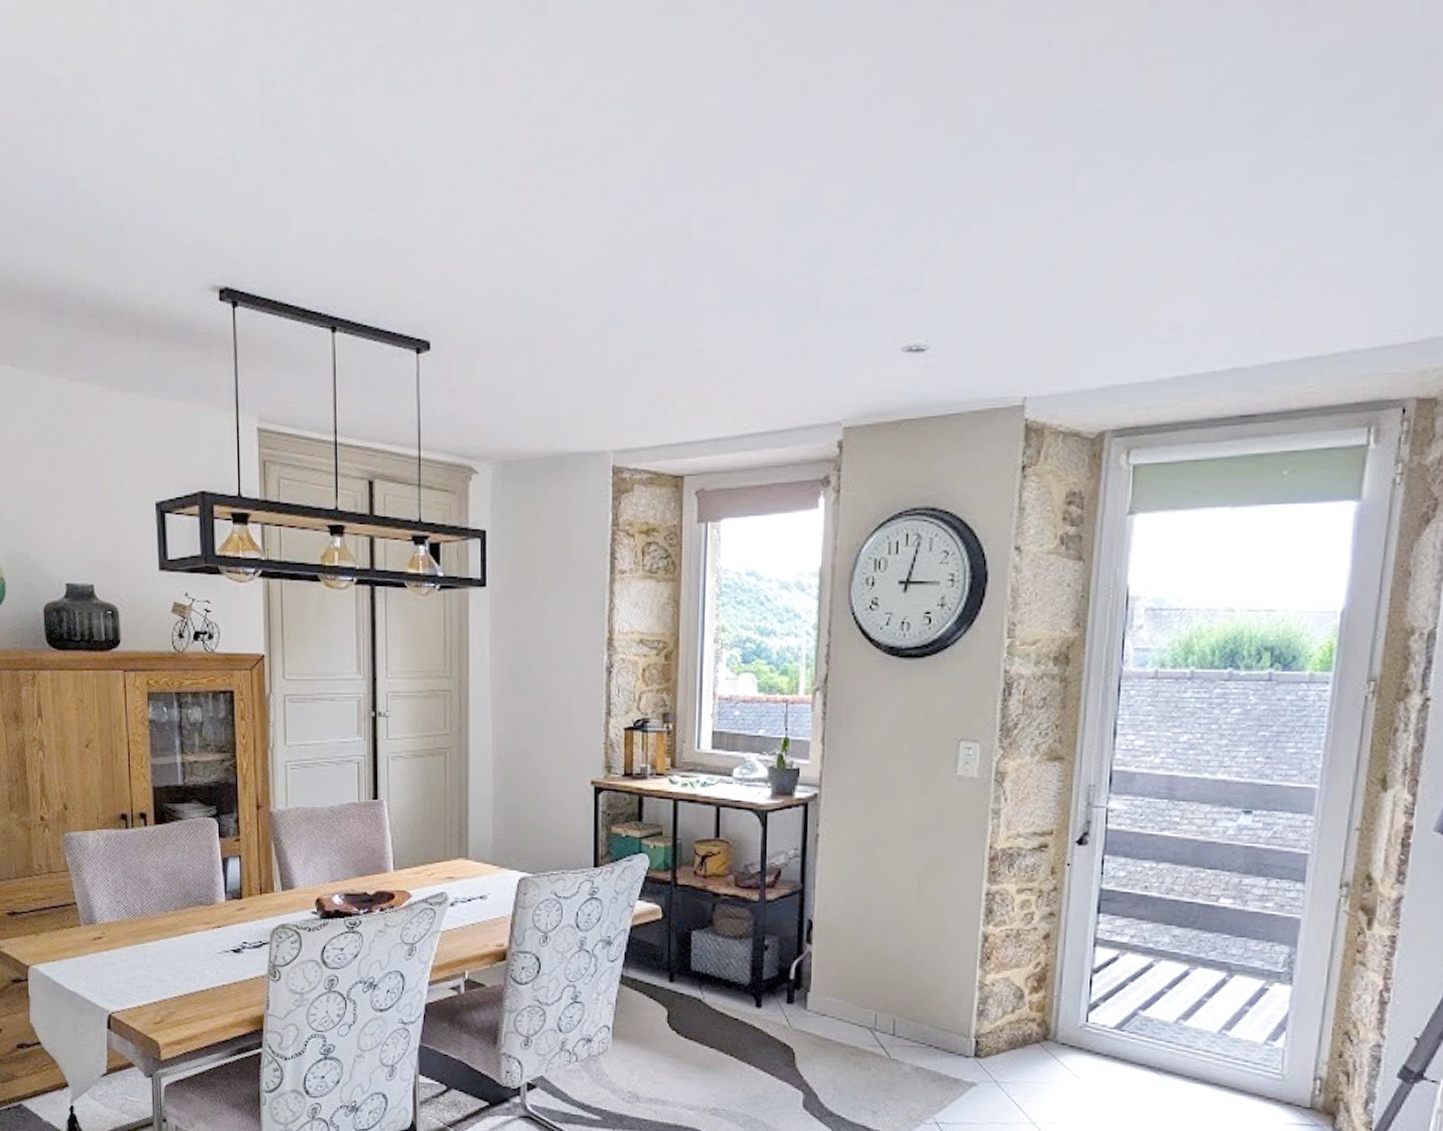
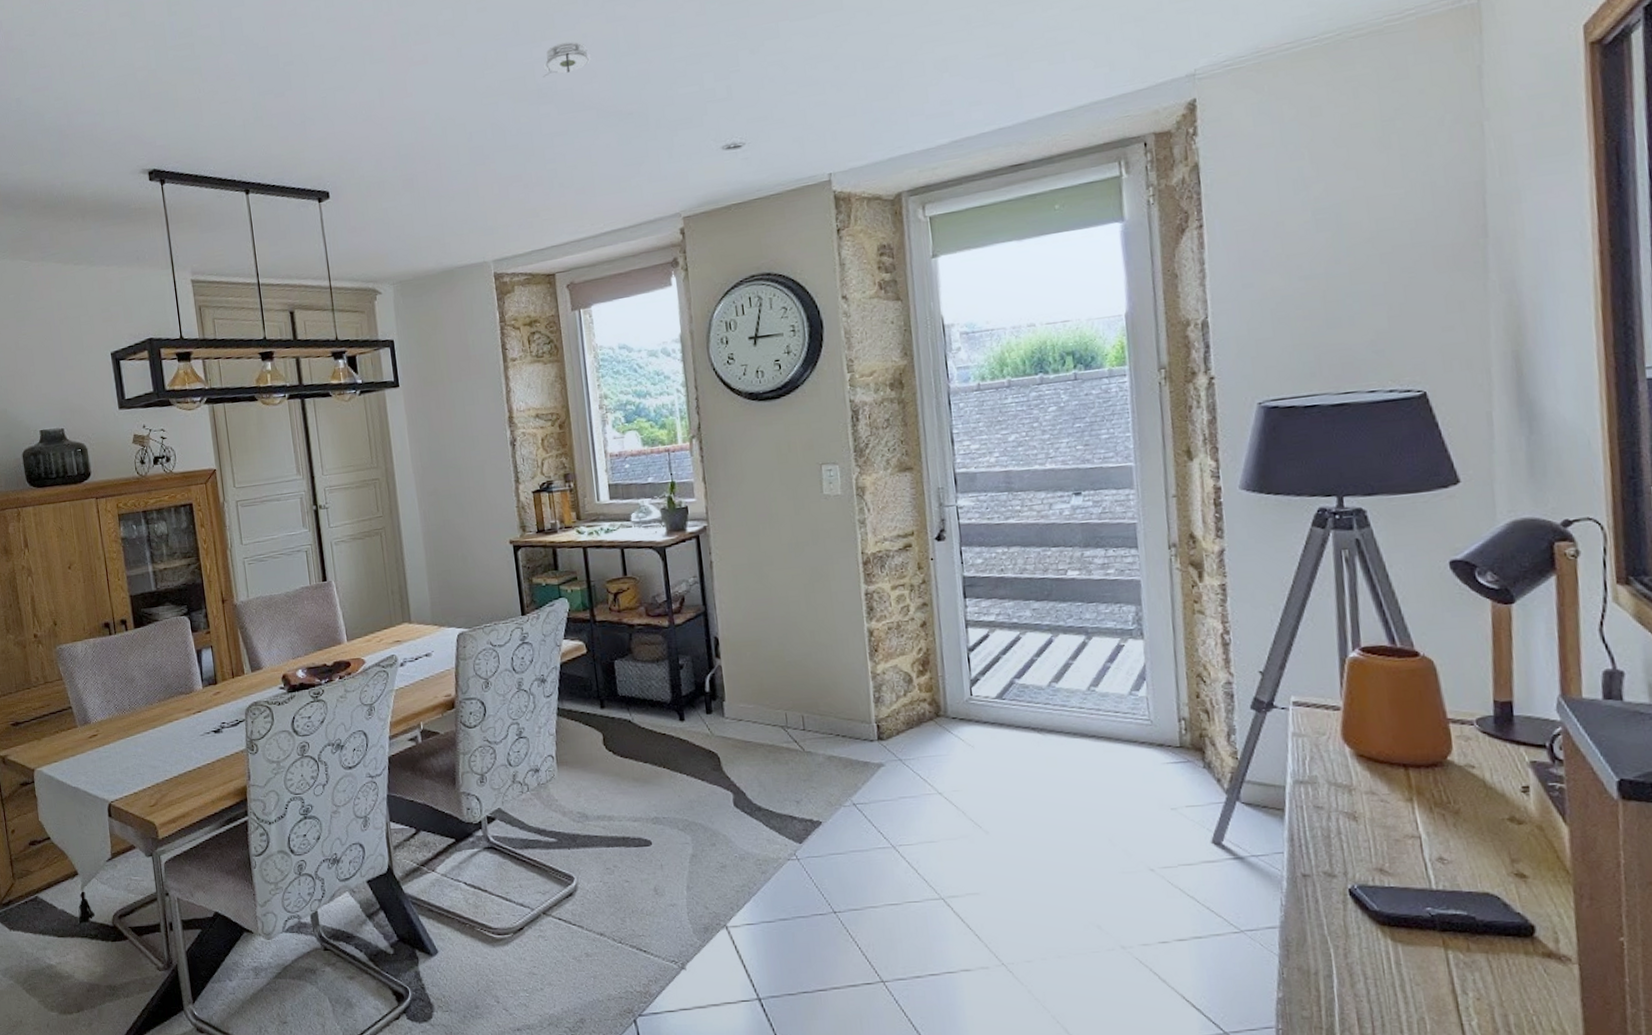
smoke detector: none [701,193,763,234] -> present [543,41,592,77]

